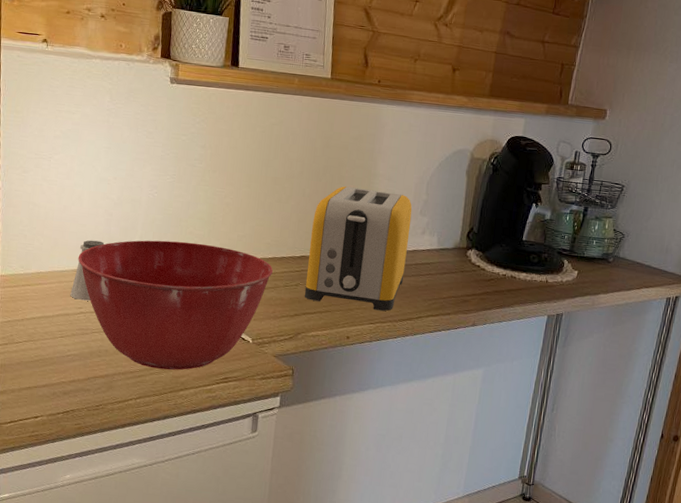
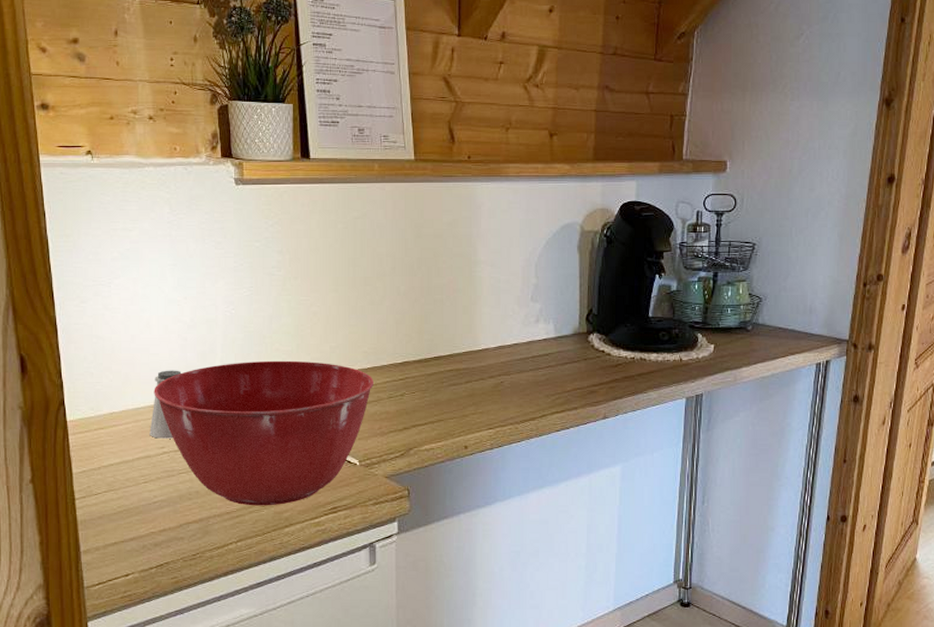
toaster: present [304,186,412,311] -> none [412,279,522,413]

